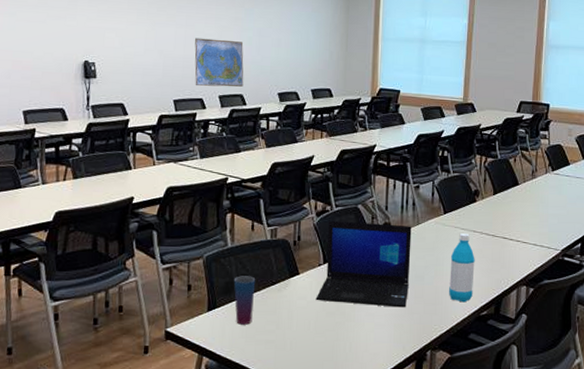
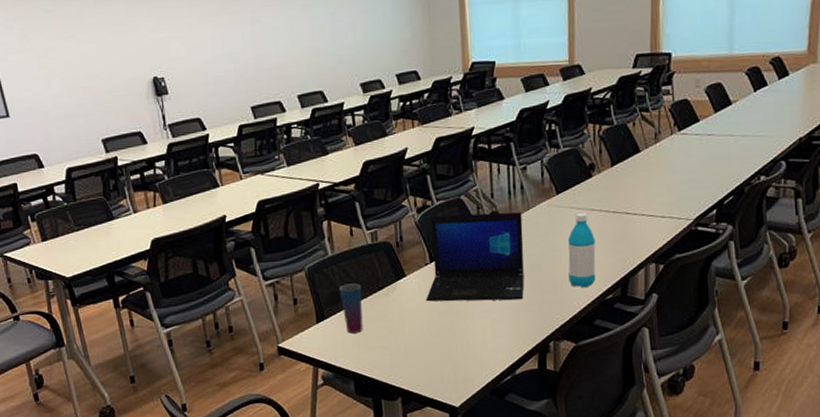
world map: present [194,38,244,87] -> none [264,31,322,89]

